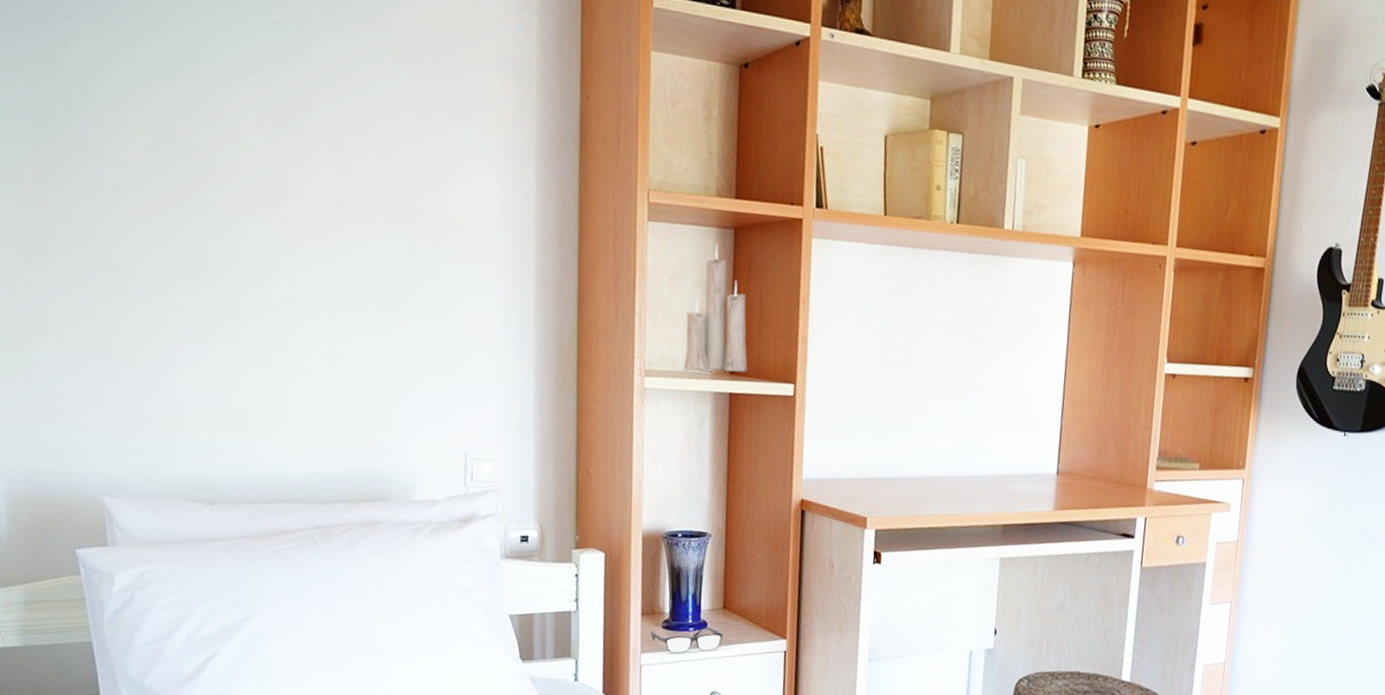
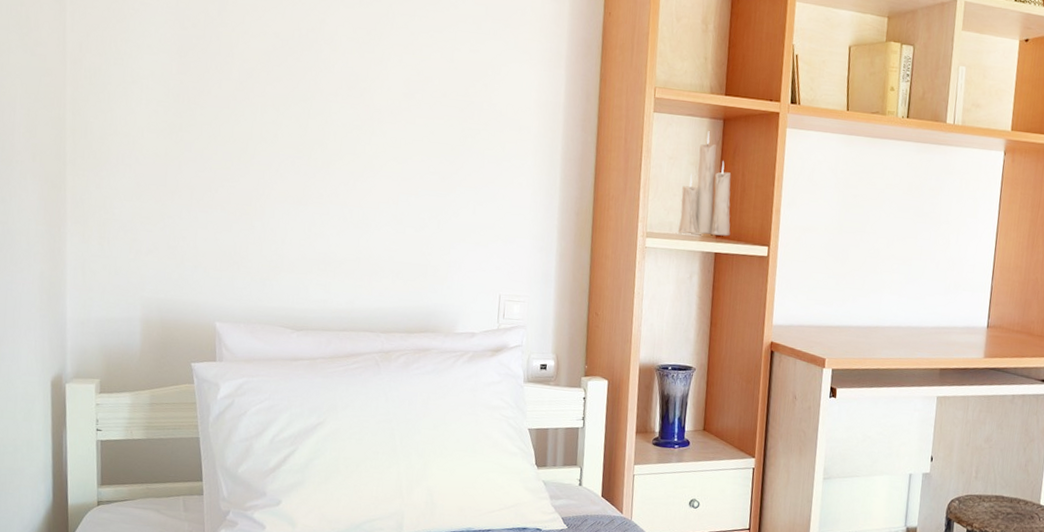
eyeglasses: present [650,626,723,654] -> none [642,444,702,467]

